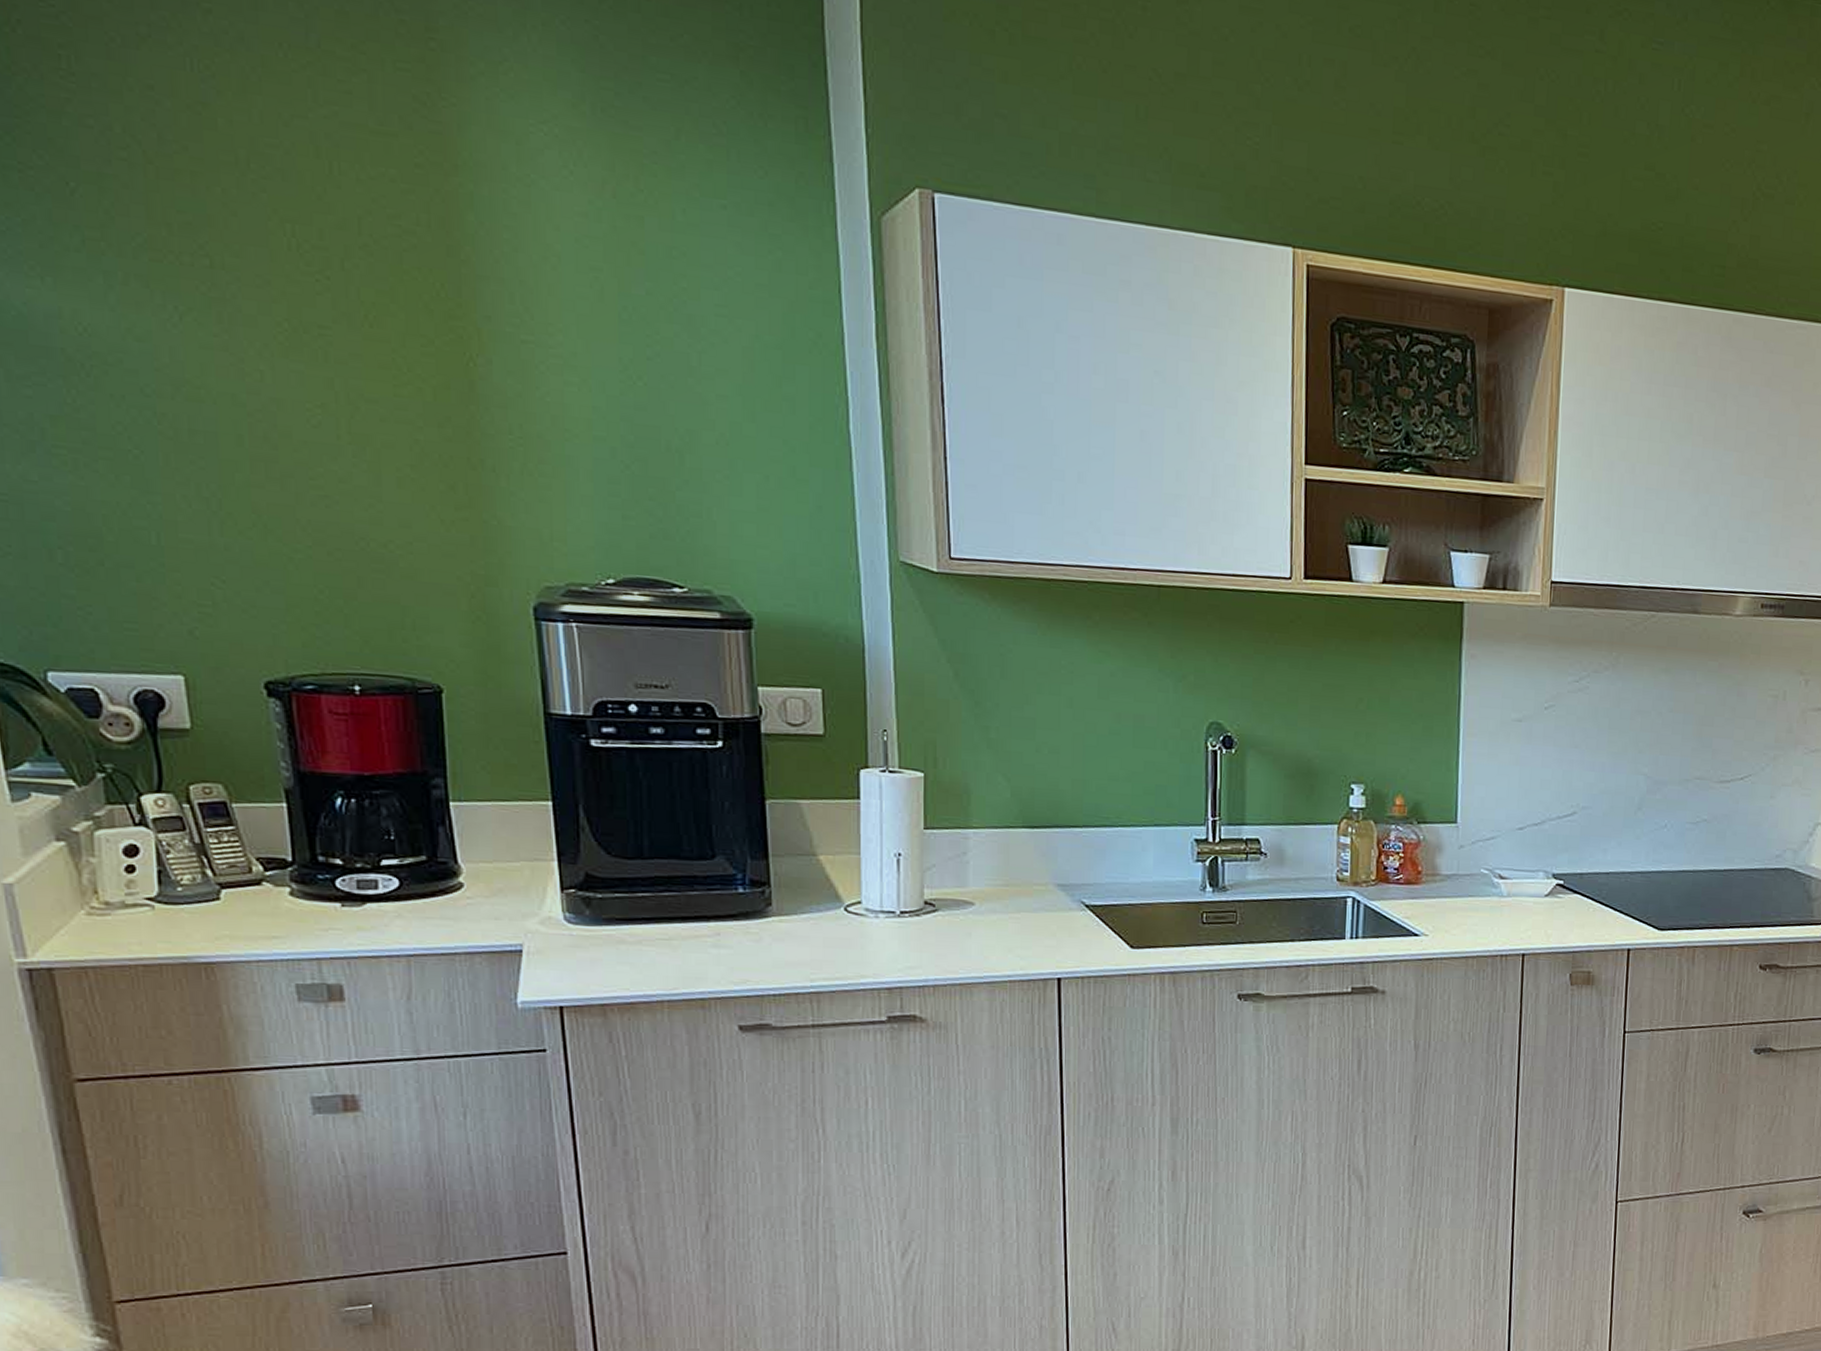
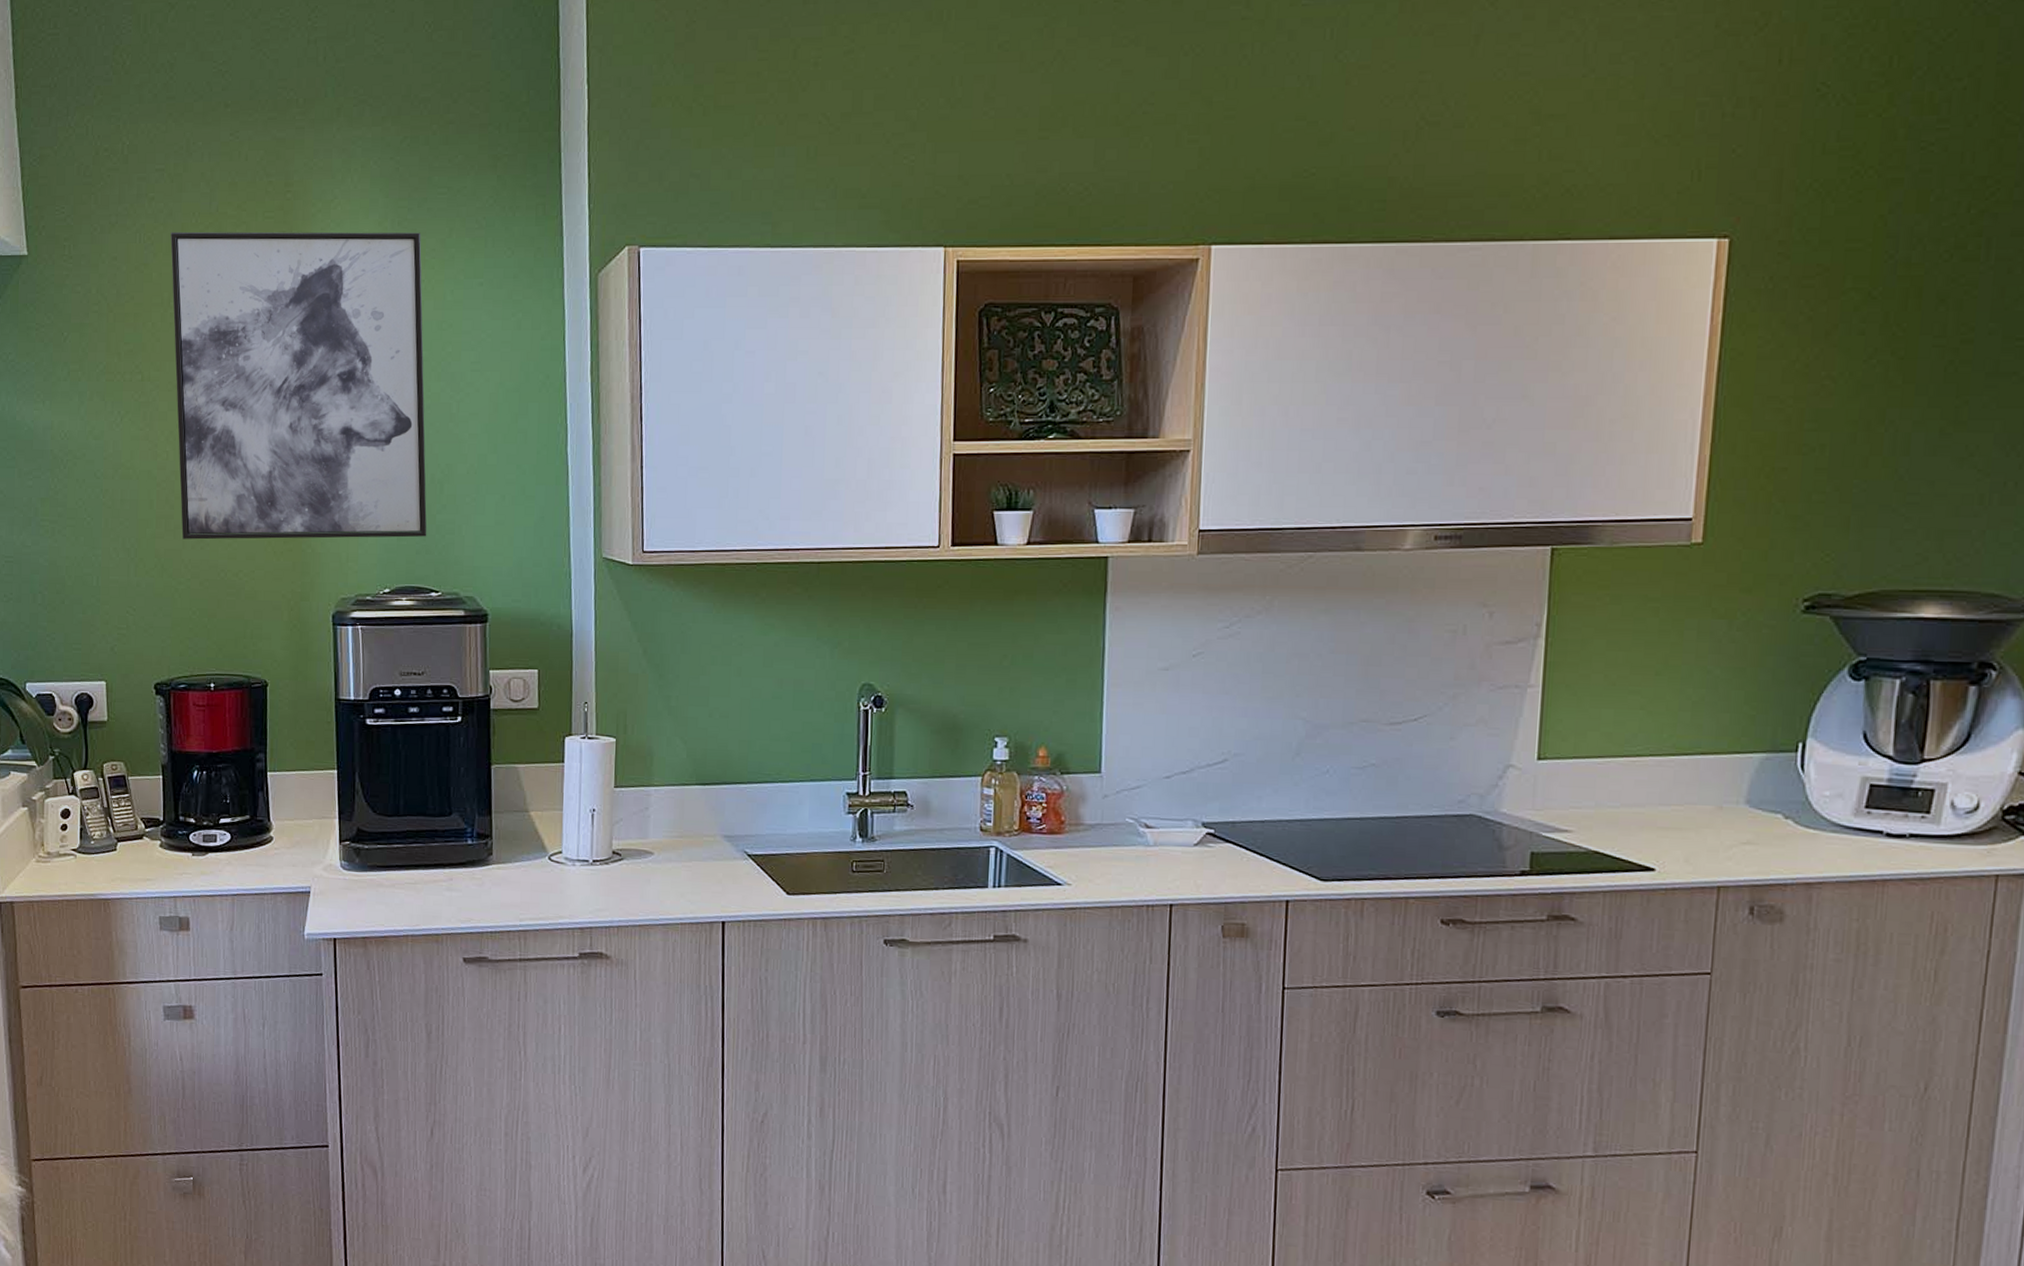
wall art: none [244,64,664,518] -> present [170,231,427,540]

